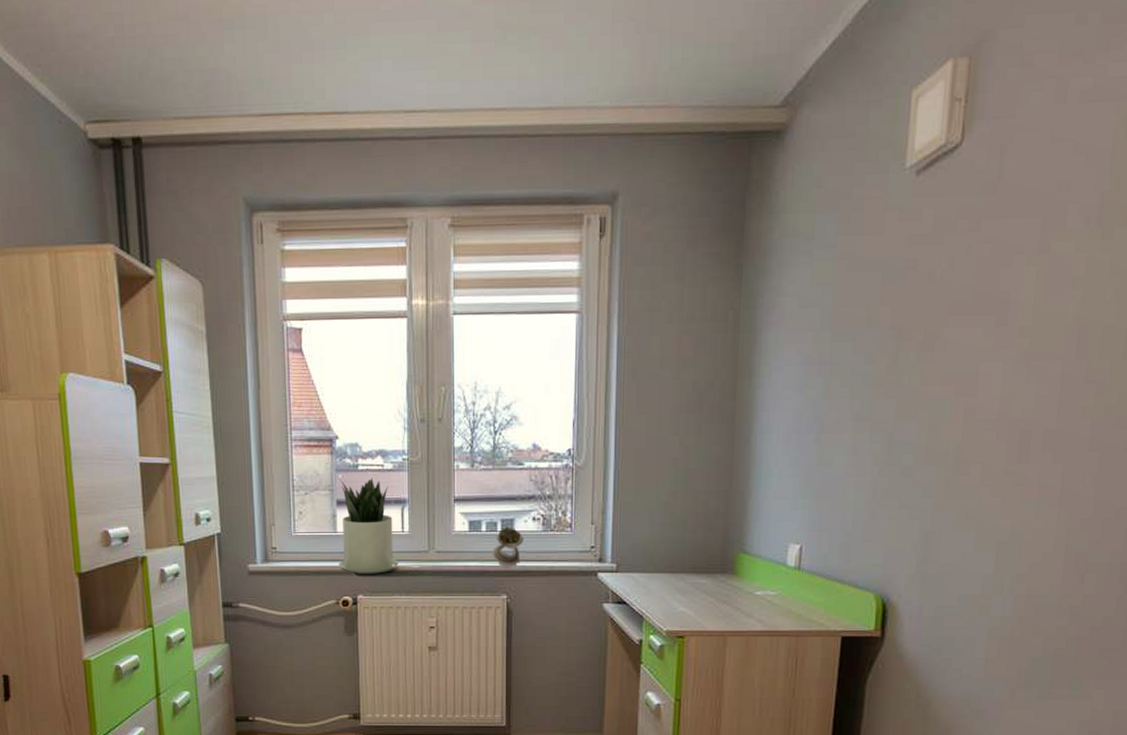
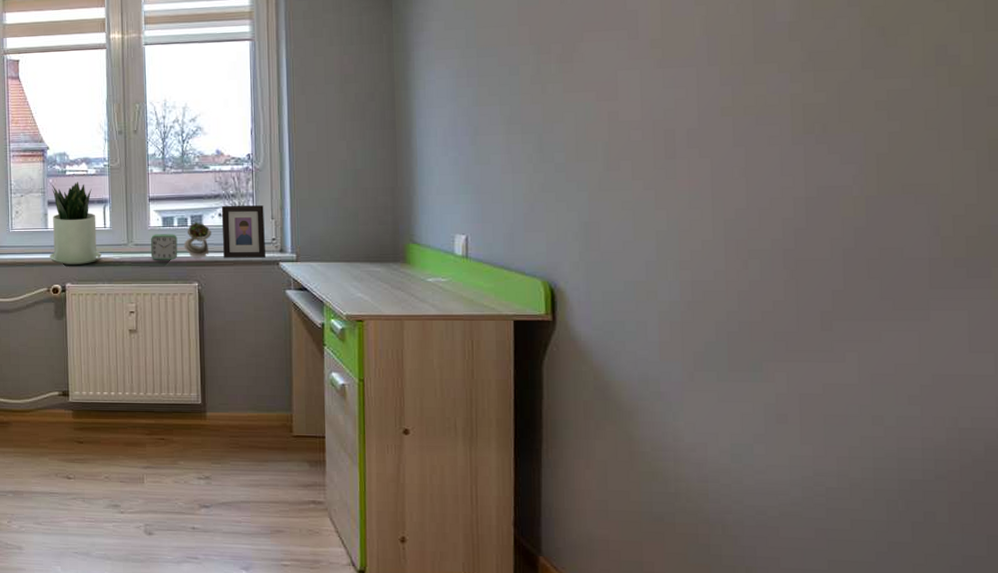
alarm clock: none [454,540,485,570] -> present [150,234,178,260]
picture frame: none [535,508,584,568] -> present [221,205,267,258]

